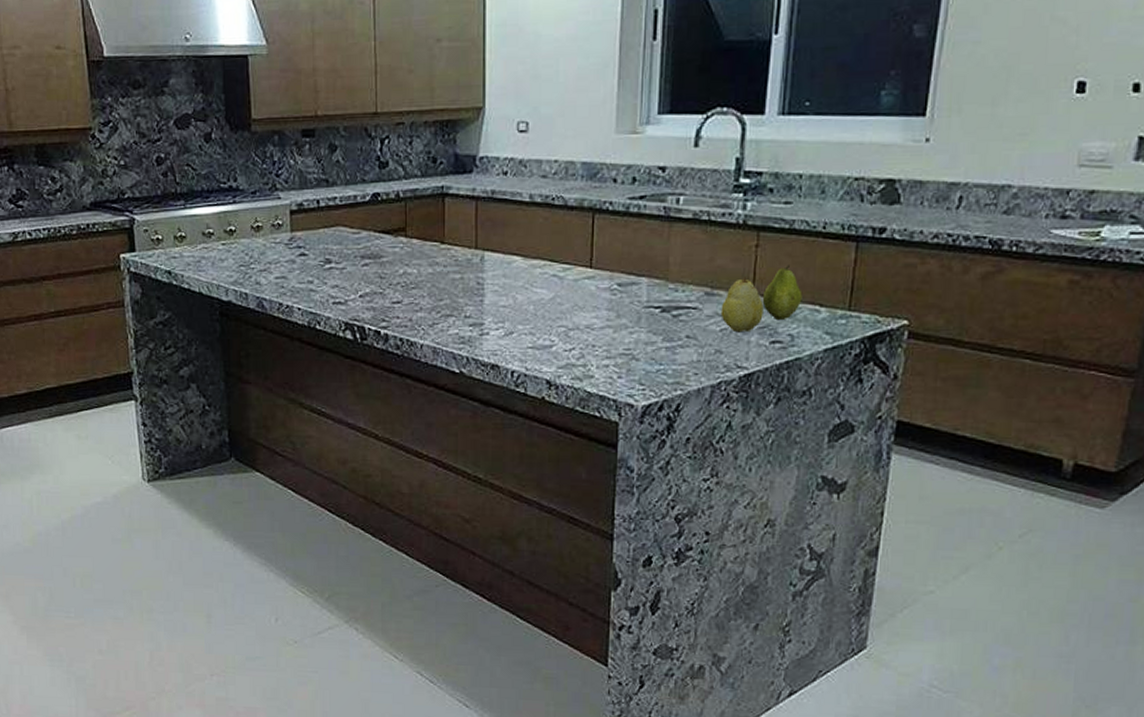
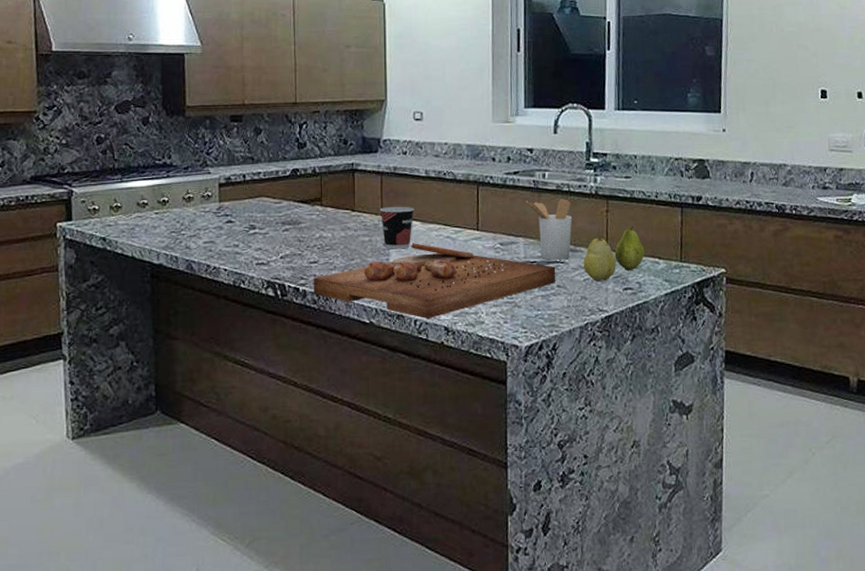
cutting board: none [396,282,686,370] -> present [313,243,556,319]
cup: none [475,239,515,289] -> present [380,207,414,249]
utensil holder: none [653,230,711,305] -> present [526,199,572,260]

